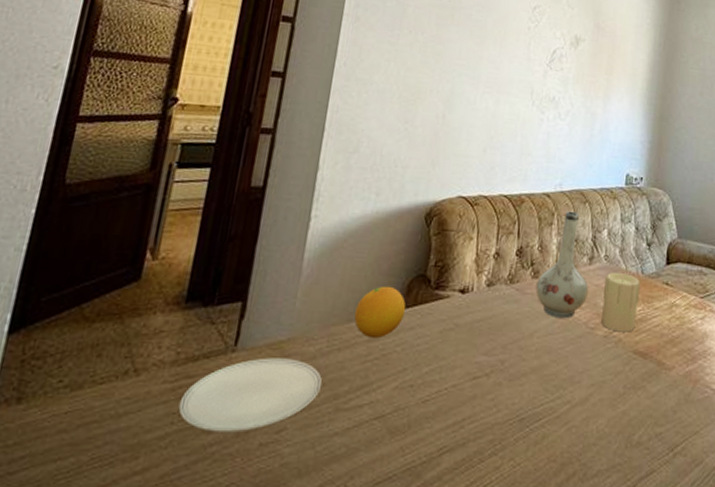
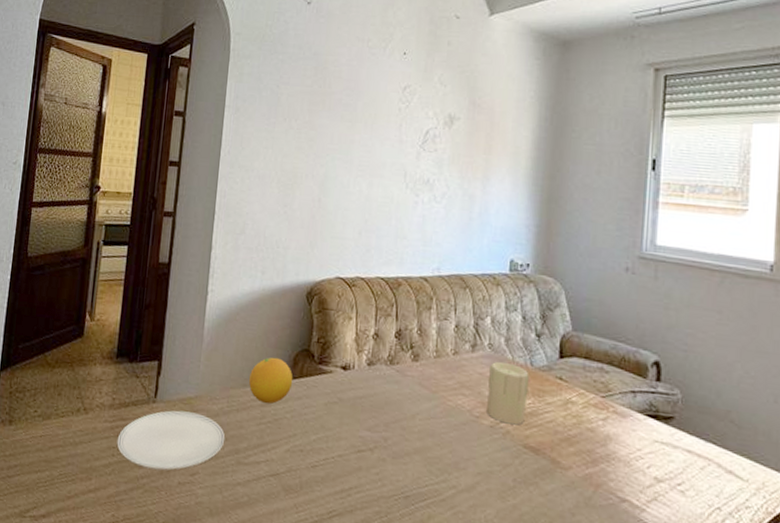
vase: present [535,211,589,319] -> none [416,295,473,404]

